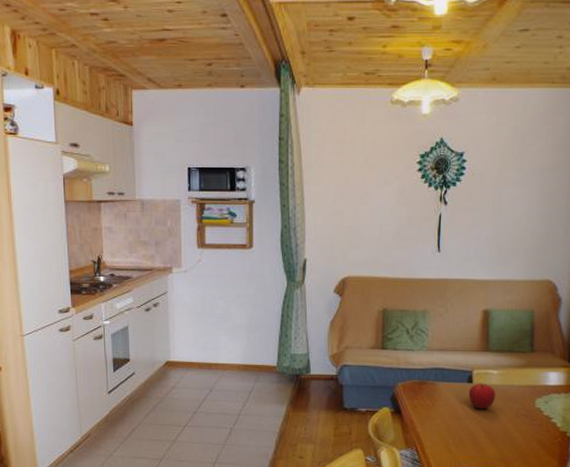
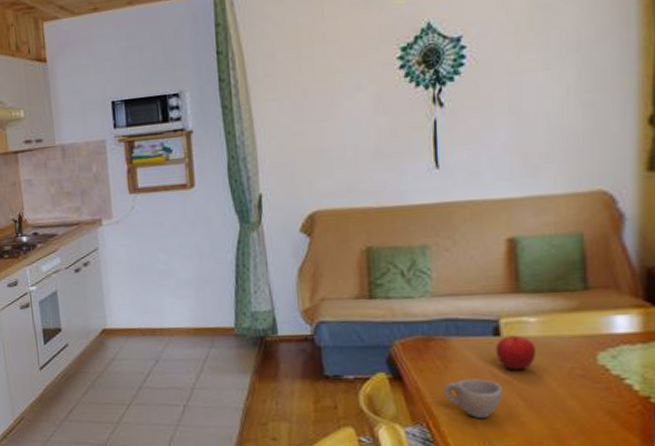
cup: none [429,415,471,444] -> present [443,379,504,418]

